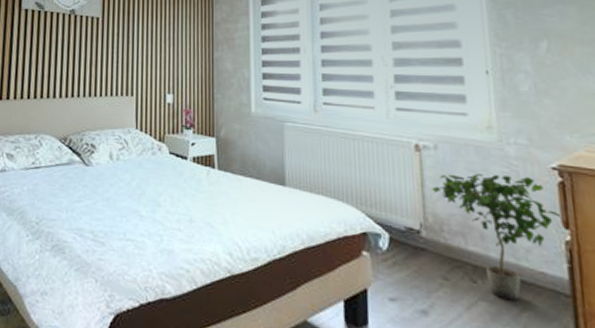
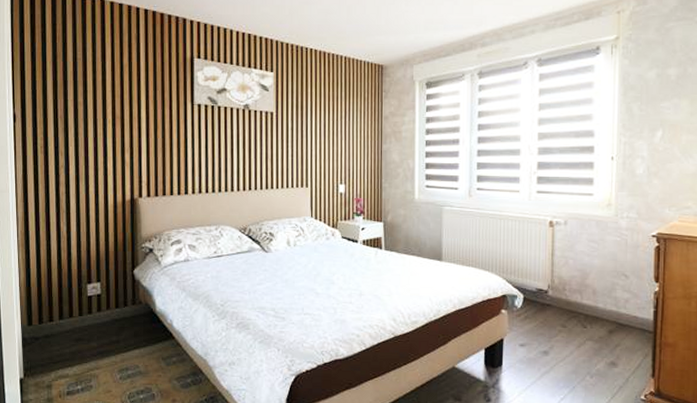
potted plant: present [432,174,562,301] -> none [560,243,654,339]

